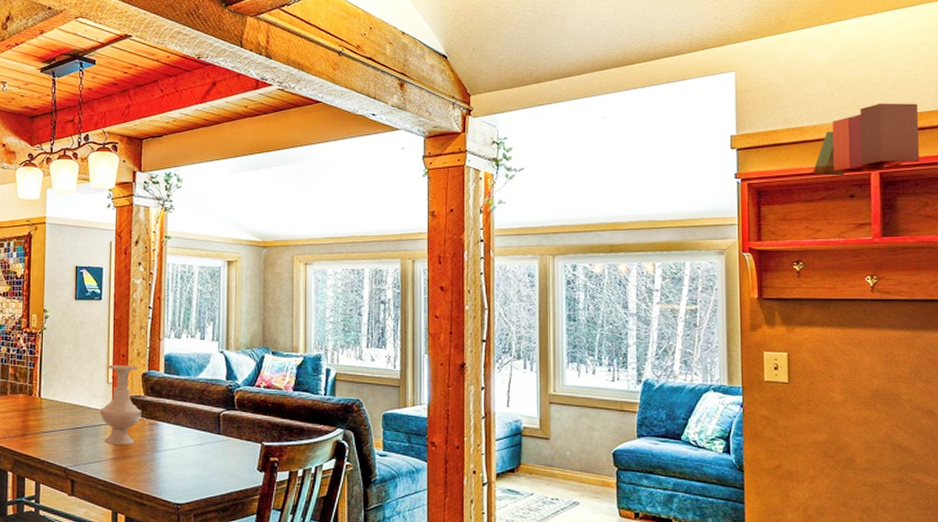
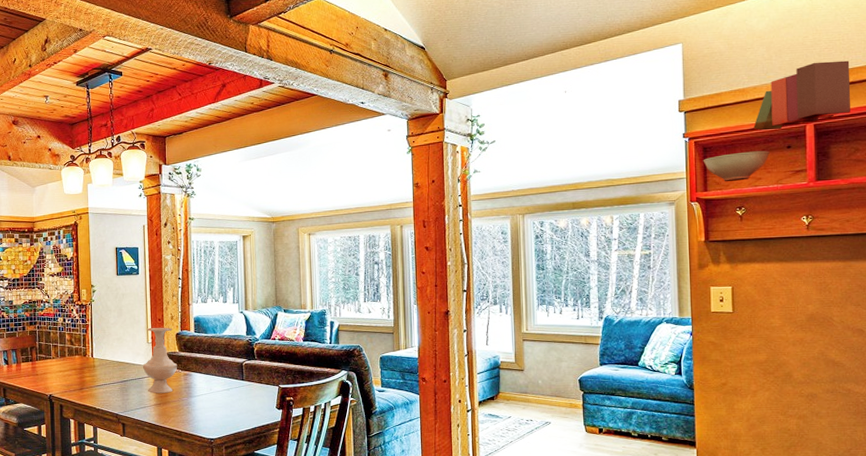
bowl: none [757,198,831,231] -> present [703,150,770,181]

